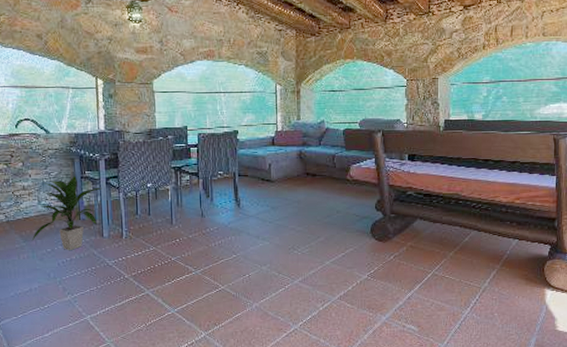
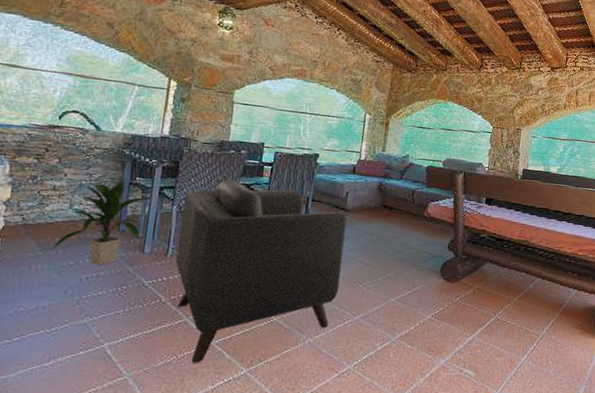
armchair: none [127,164,276,329] -> present [176,180,348,363]

